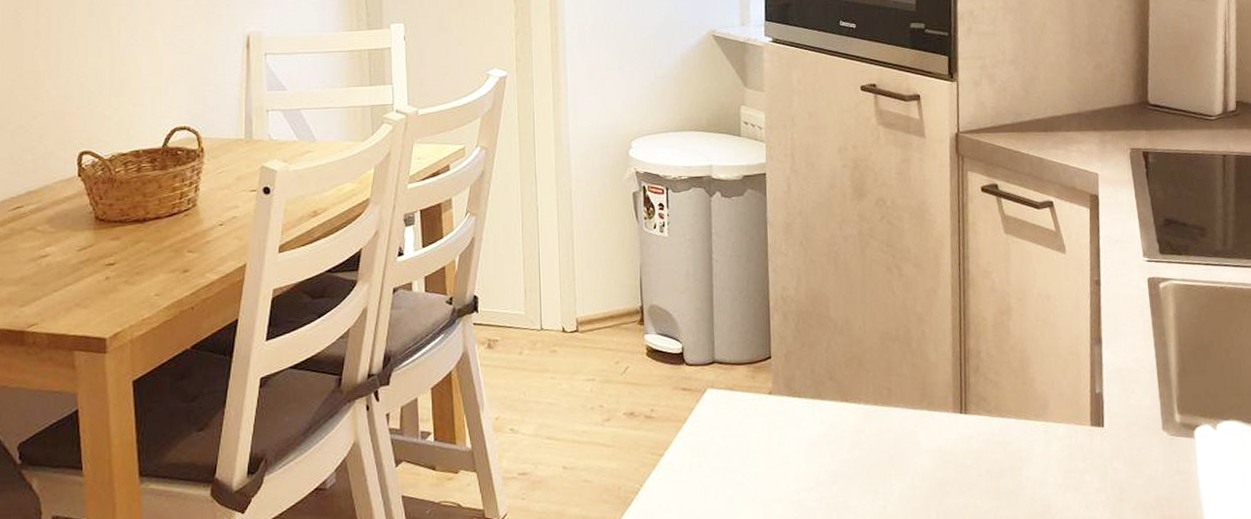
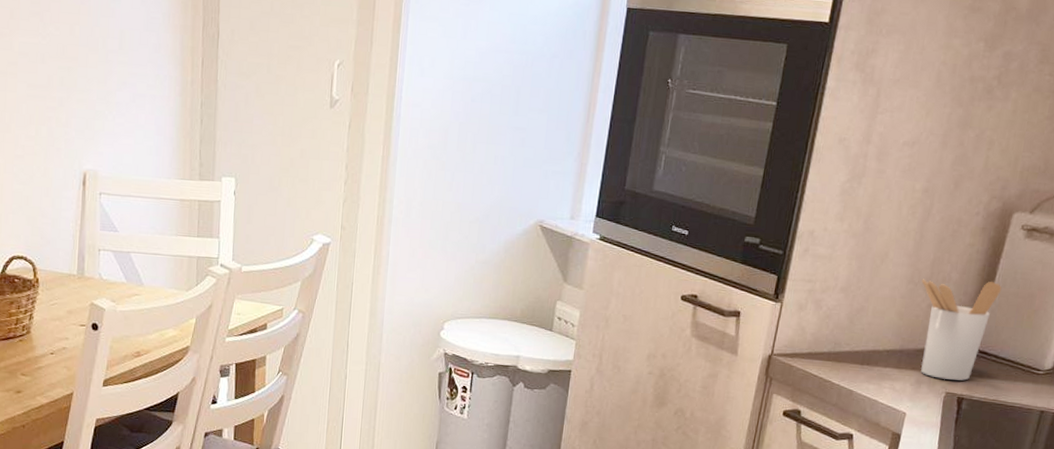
utensil holder: none [1082,38,1158,136] -> present [920,279,1002,381]

